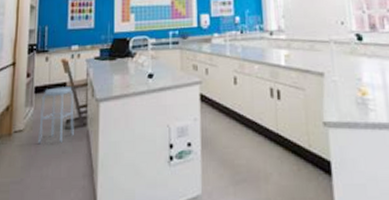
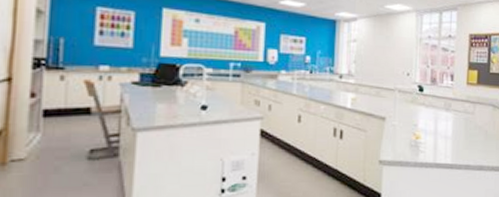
stool: present [38,86,74,143] -> none [48,112,101,174]

